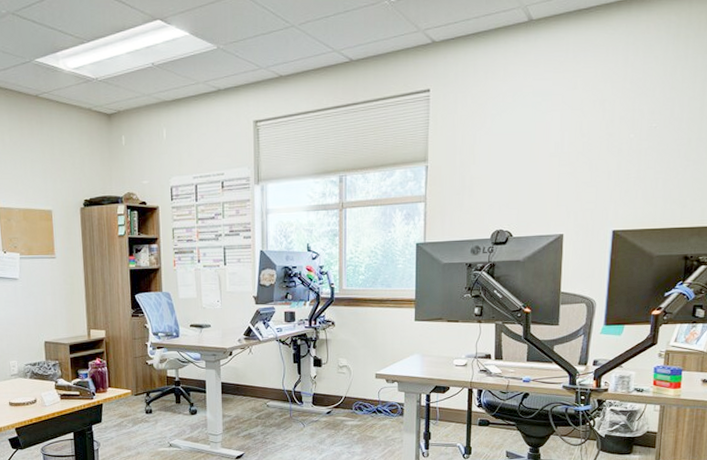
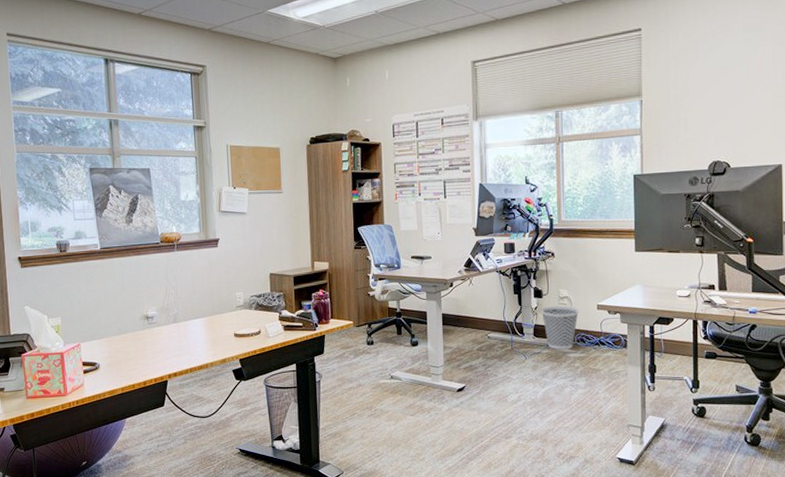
wastebasket: none [320,375,357,417] -> present [541,306,579,349]

